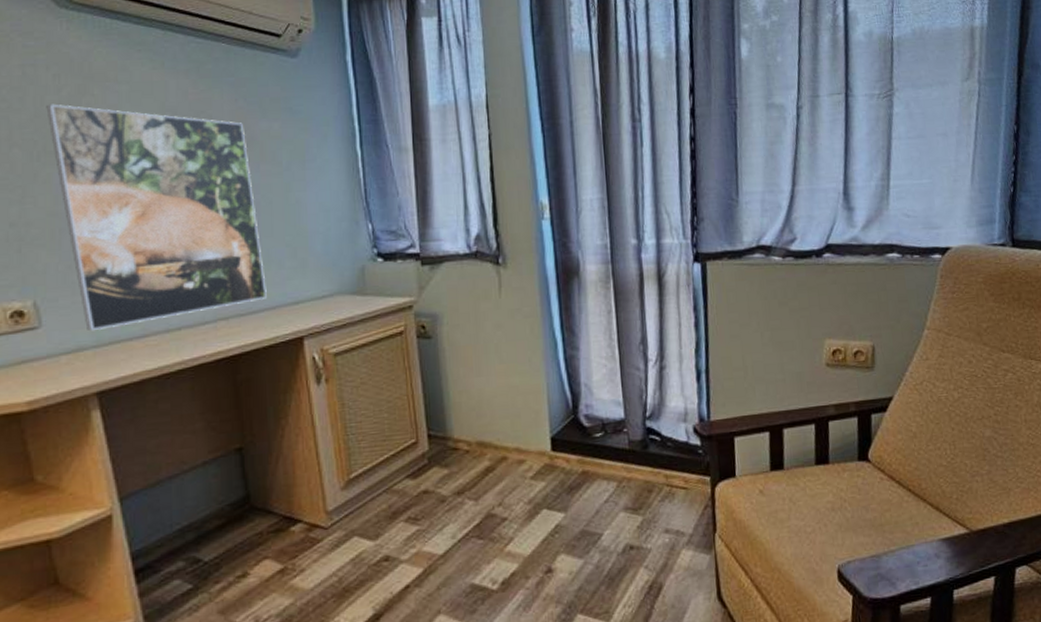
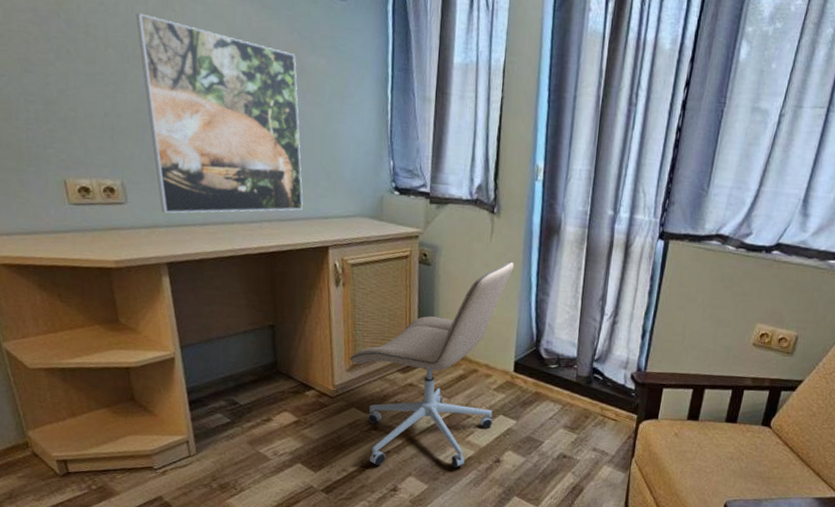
office chair: none [343,317,536,609] -> present [349,261,515,469]

